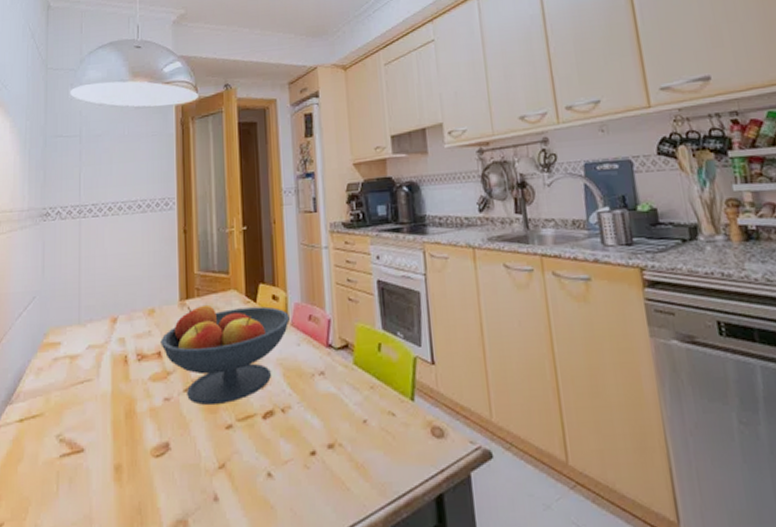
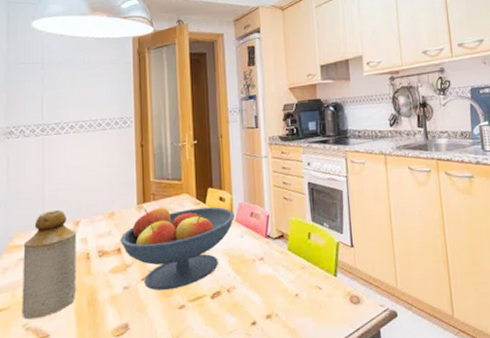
bottle: none [55,303,113,430] -> present [22,209,77,320]

